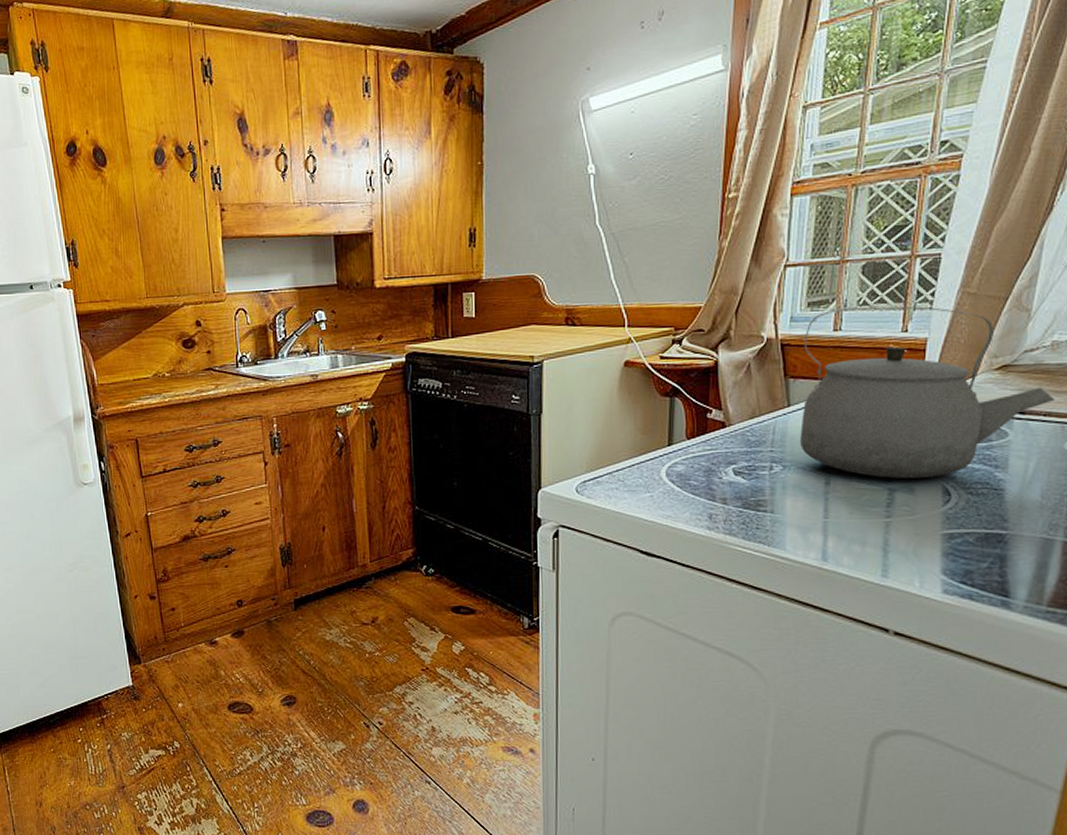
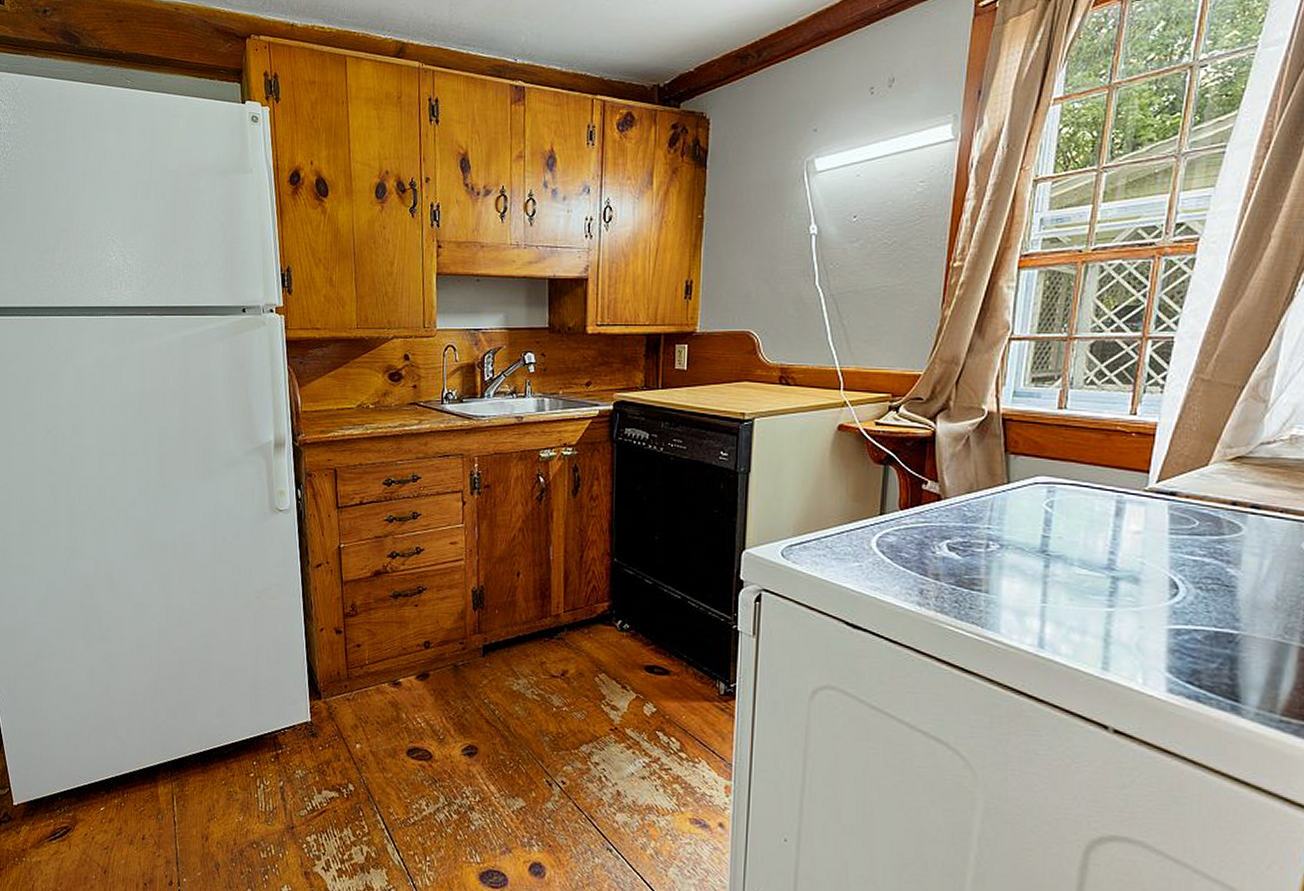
tea kettle: present [800,306,1055,479] -> none [1019,386,1292,568]

